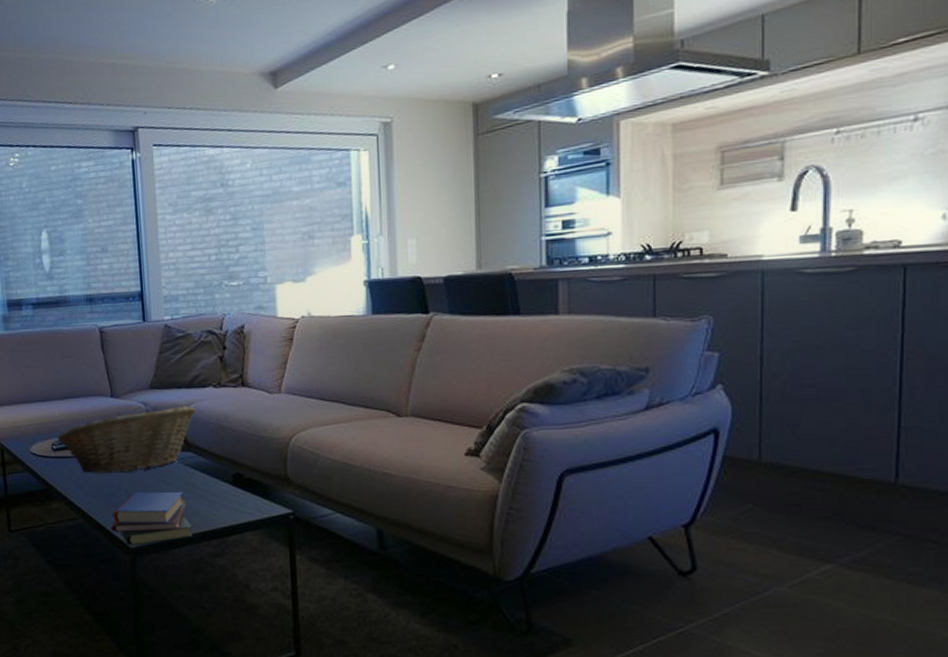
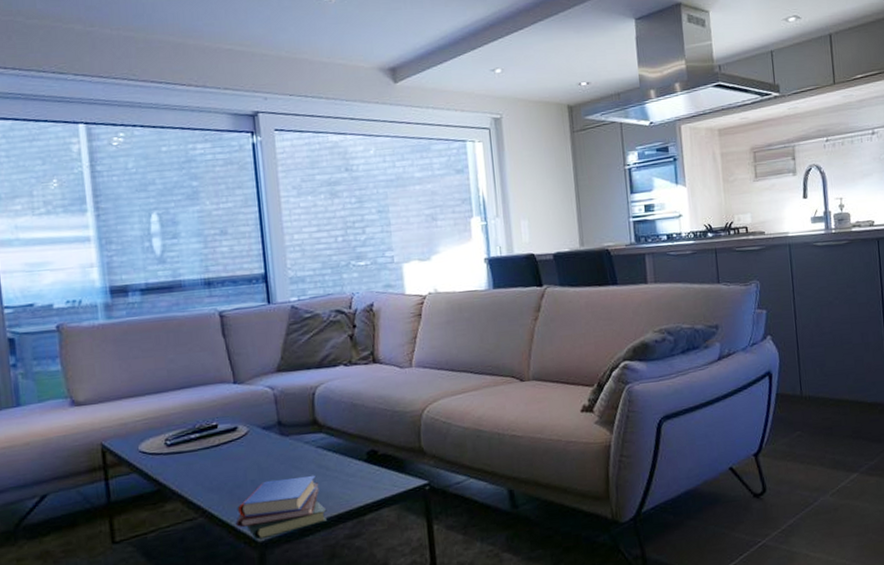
fruit basket: present [57,406,196,474] -> none [171,386,327,467]

